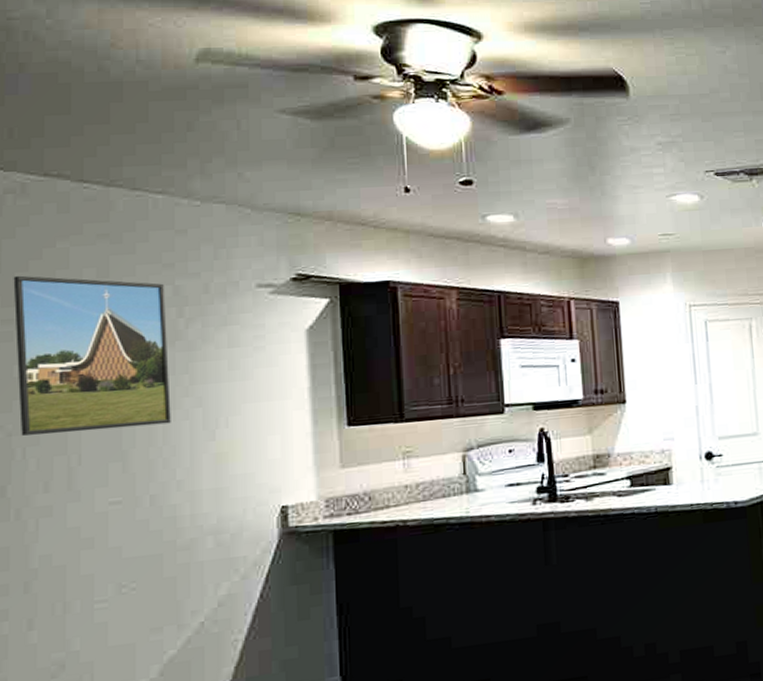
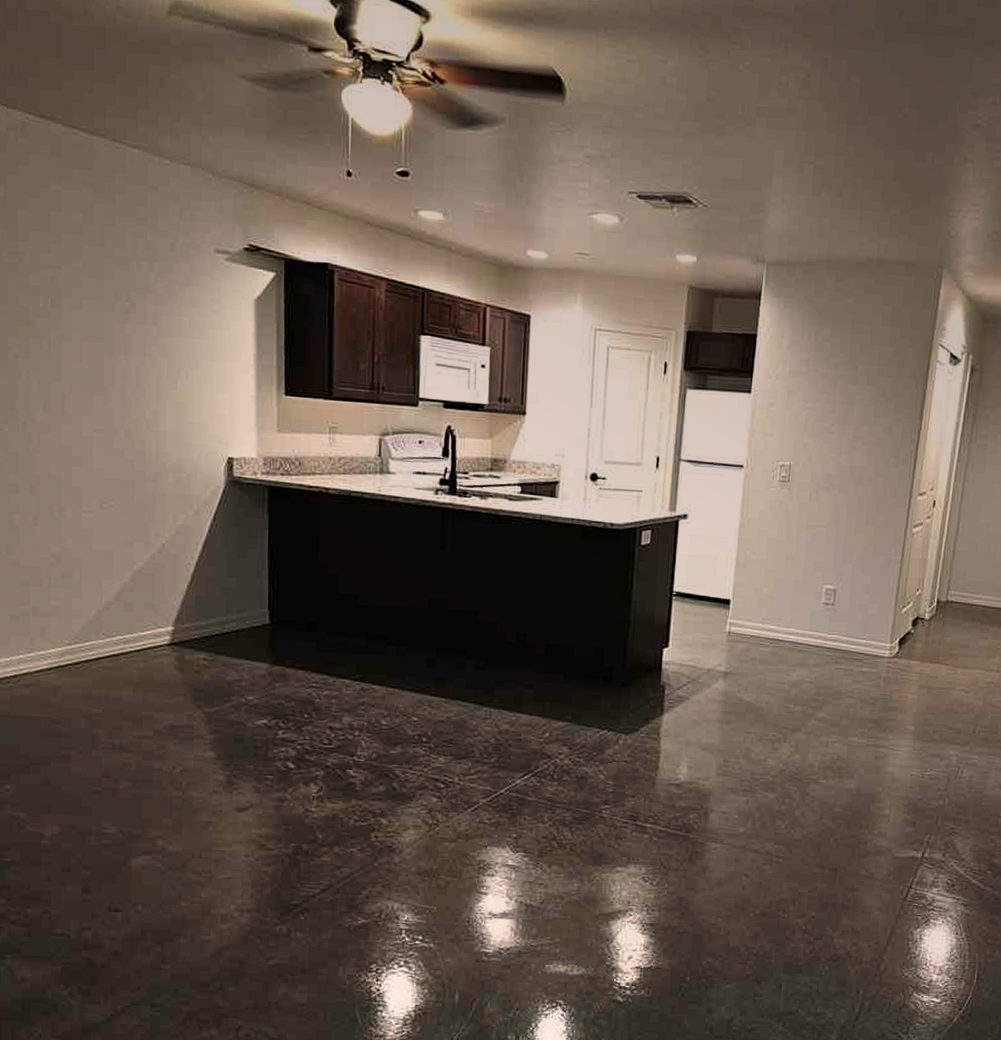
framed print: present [13,275,171,436] -> none [17,211,142,368]

